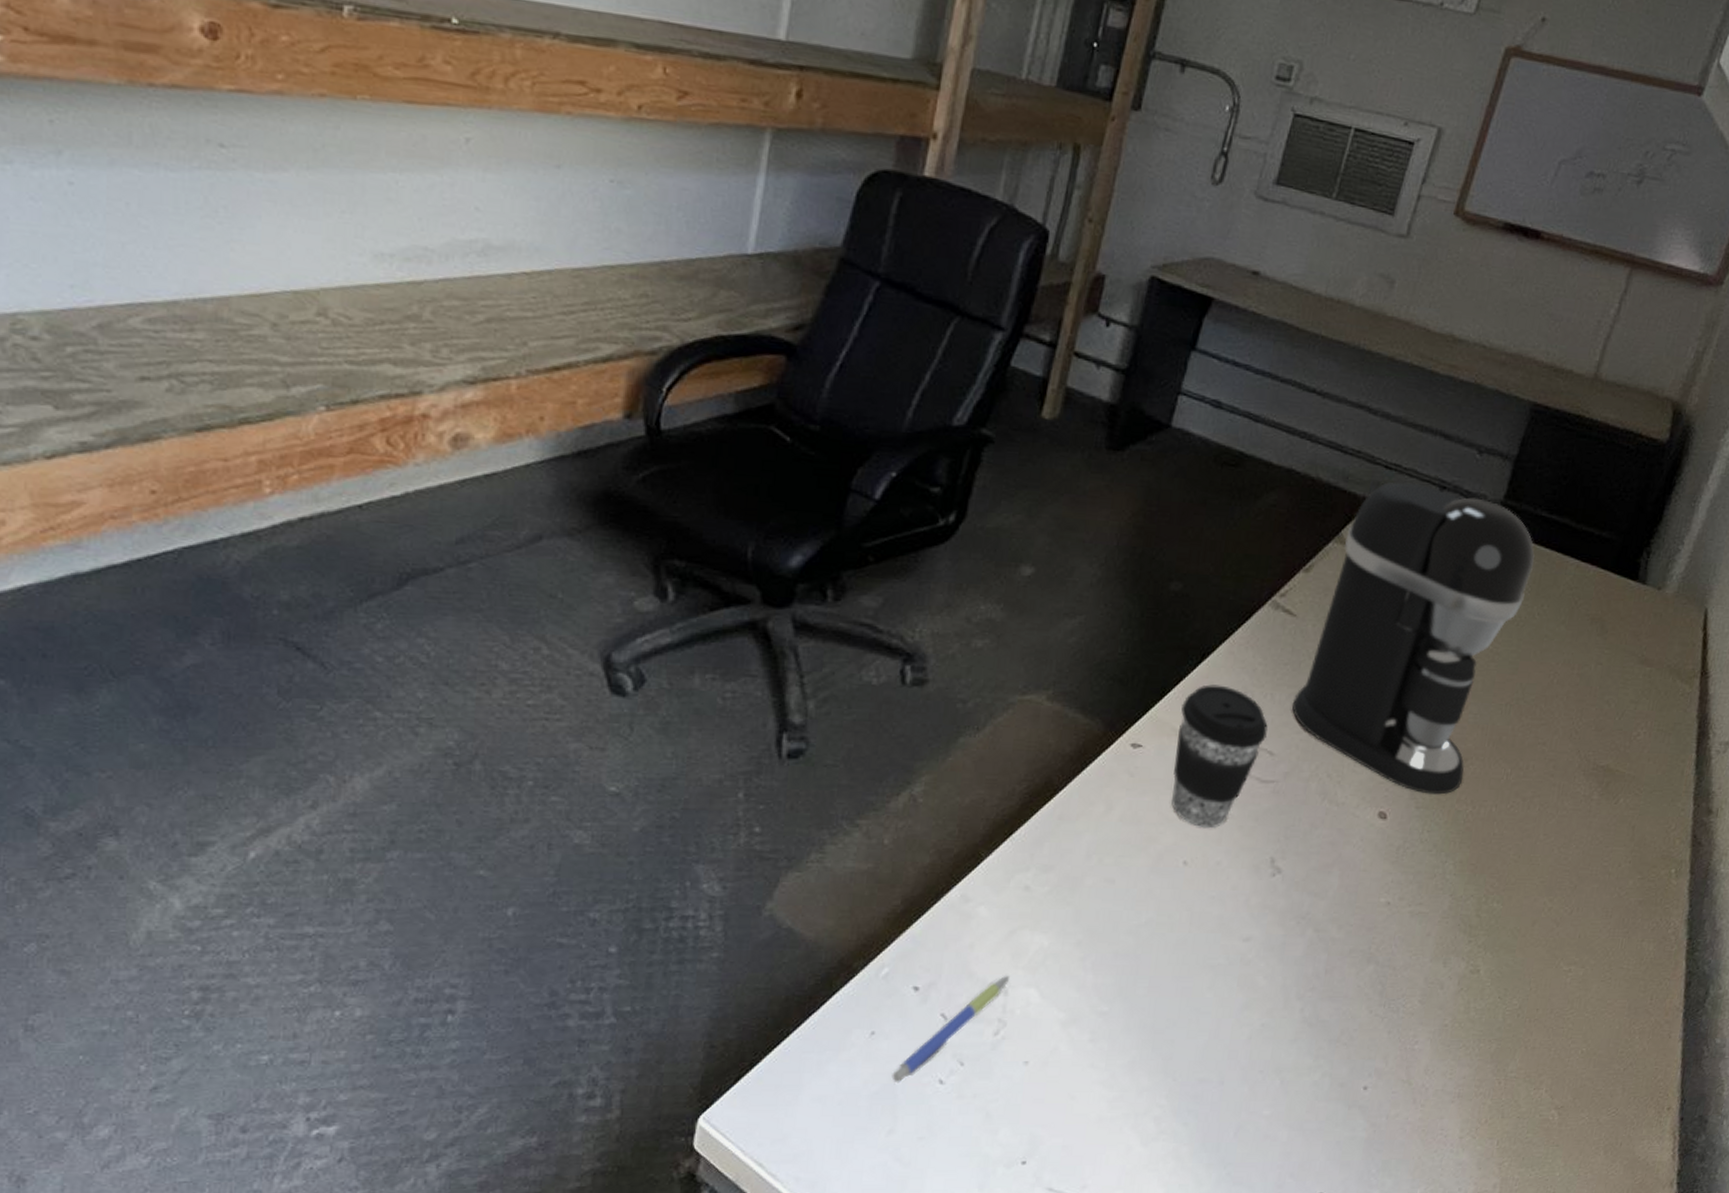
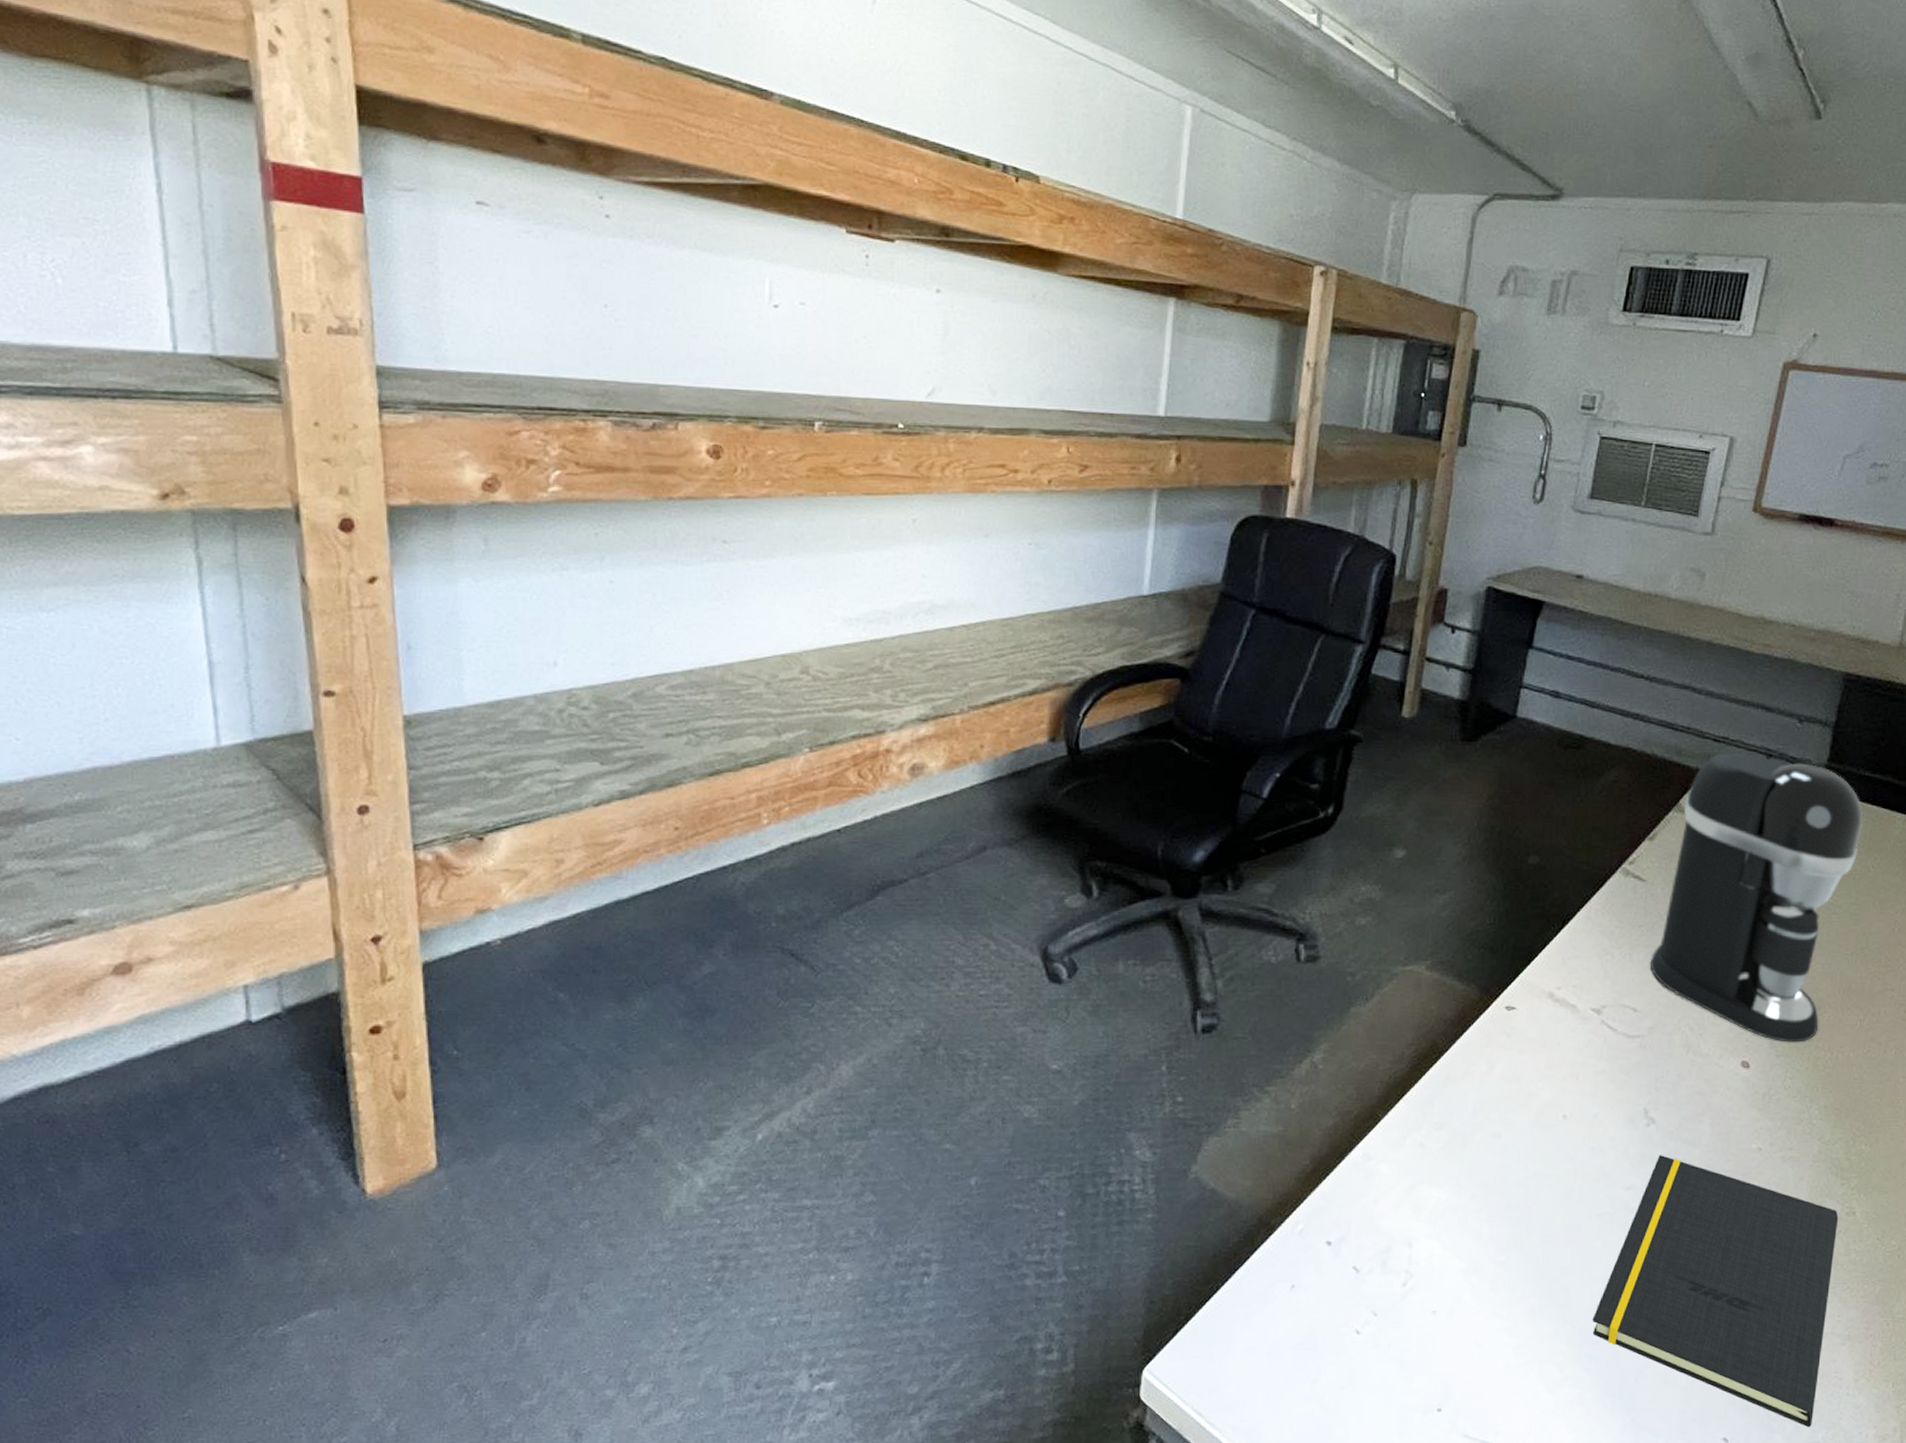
pen: present [891,976,1009,1084] -> none [1312,1229,1412,1334]
coffee cup: present [1171,684,1268,829] -> none [1547,948,1629,1083]
notepad: none [1195,906,1462,1184] -> present [1592,1155,1839,1428]

